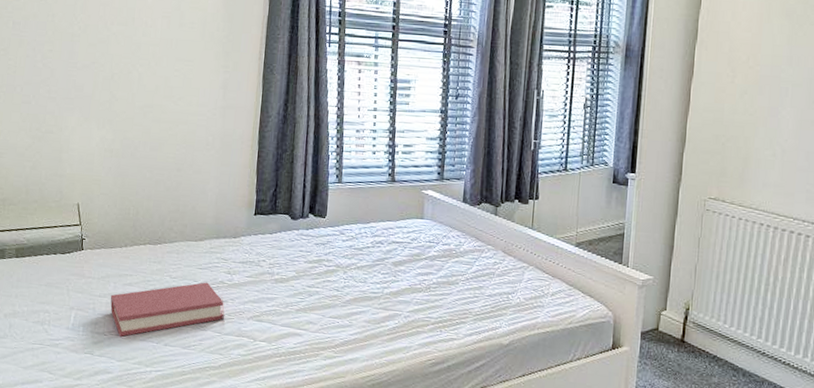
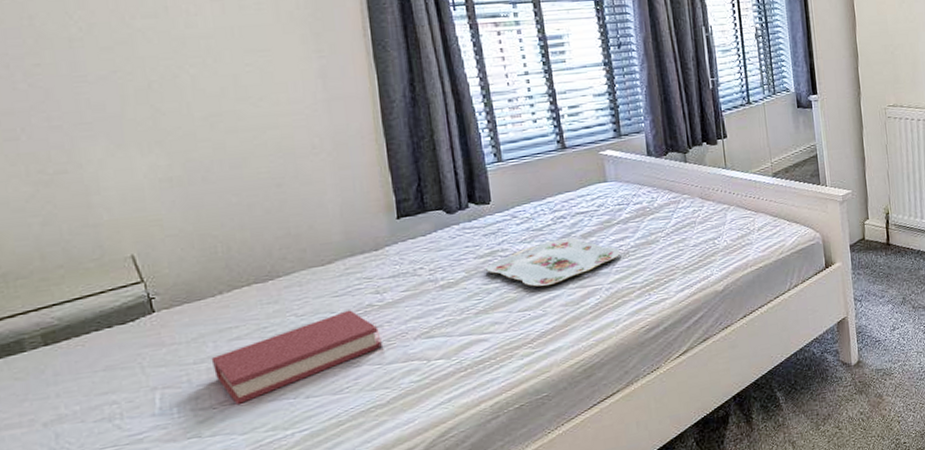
serving tray: none [312,261,423,302] -> present [486,237,621,287]

